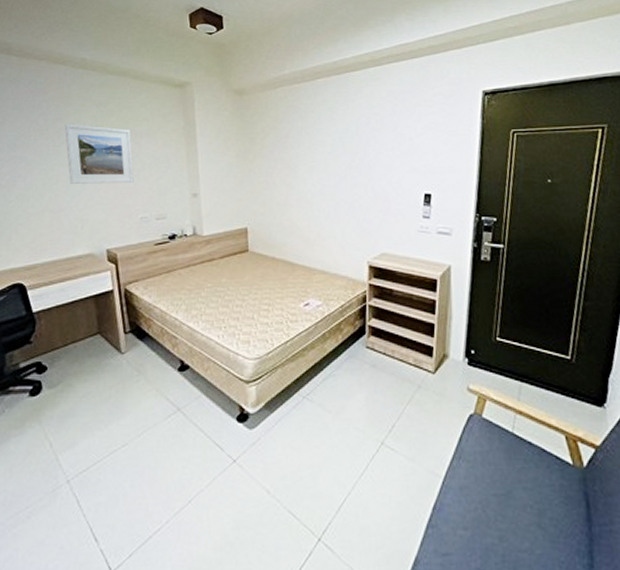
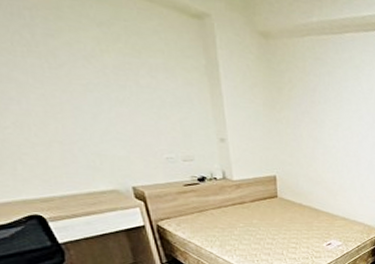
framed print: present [64,123,134,184] -> none [59,42,154,121]

